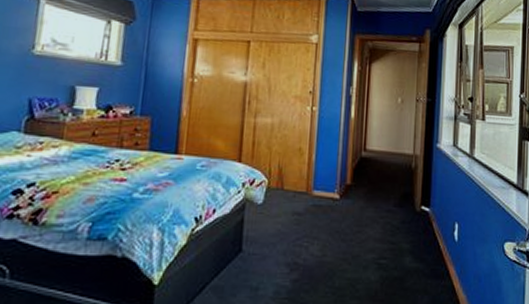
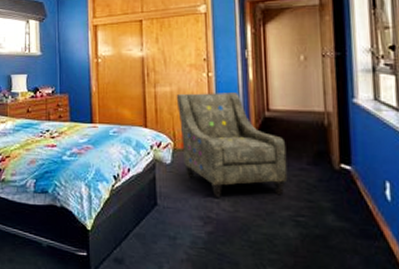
armchair: none [276,126,377,241] -> present [176,93,288,198]

